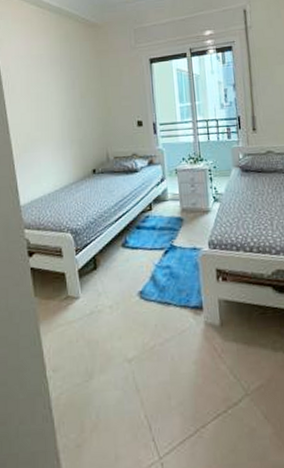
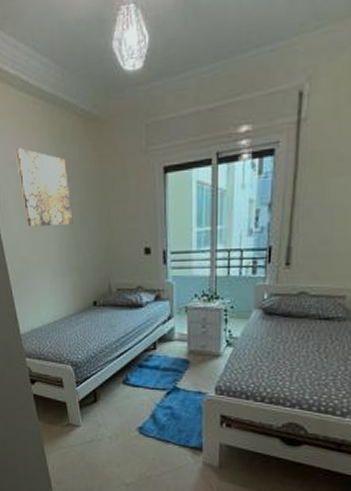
wall art: none [24,45,75,107] -> present [14,148,73,227]

